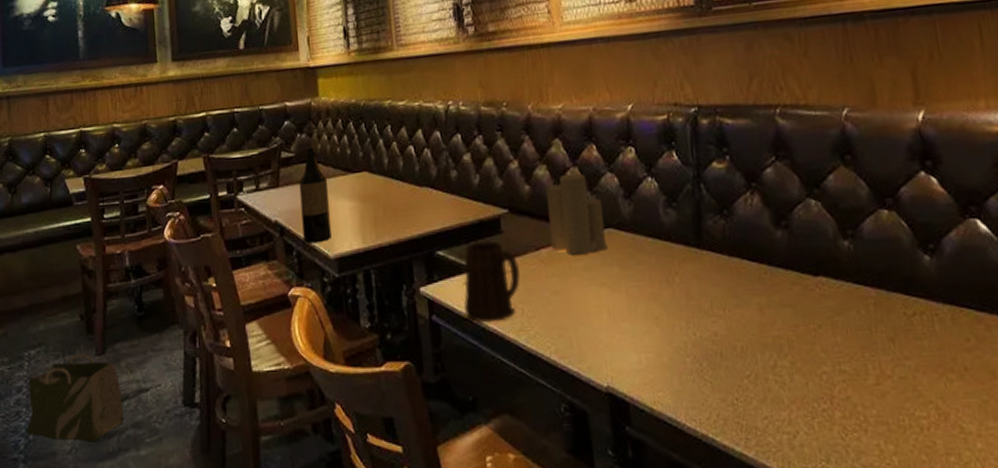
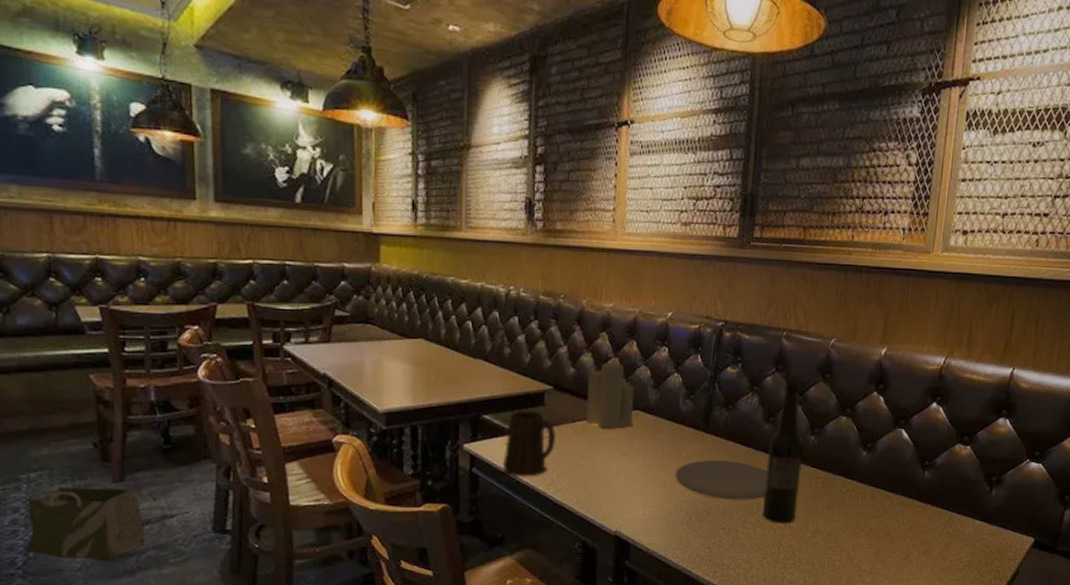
wine bottle: present [299,147,332,244] -> none [352,309,382,398]
plate: none [669,283,797,337] -> present [675,460,768,500]
beer bottle: none [786,170,848,367] -> present [763,382,804,524]

